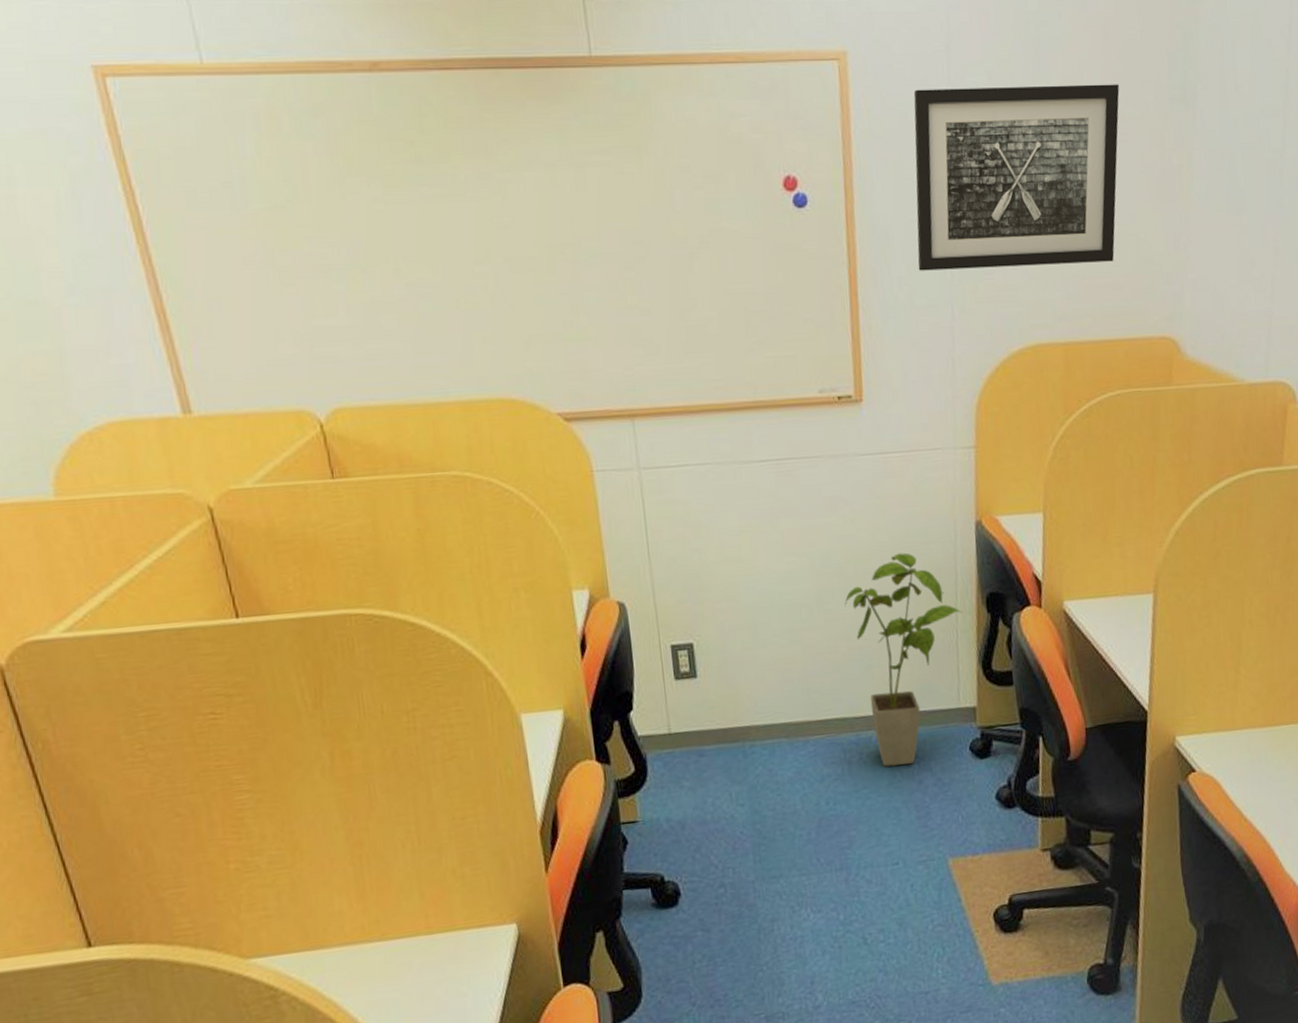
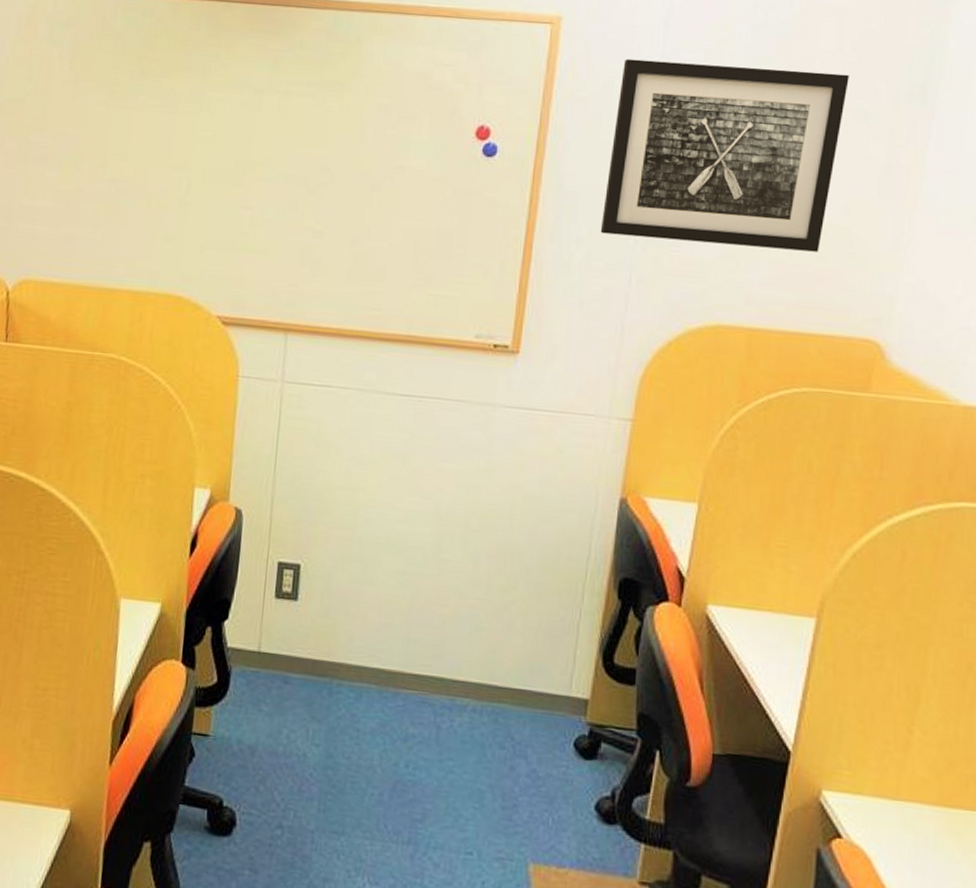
house plant: present [844,552,963,767] -> none [463,515,590,747]

